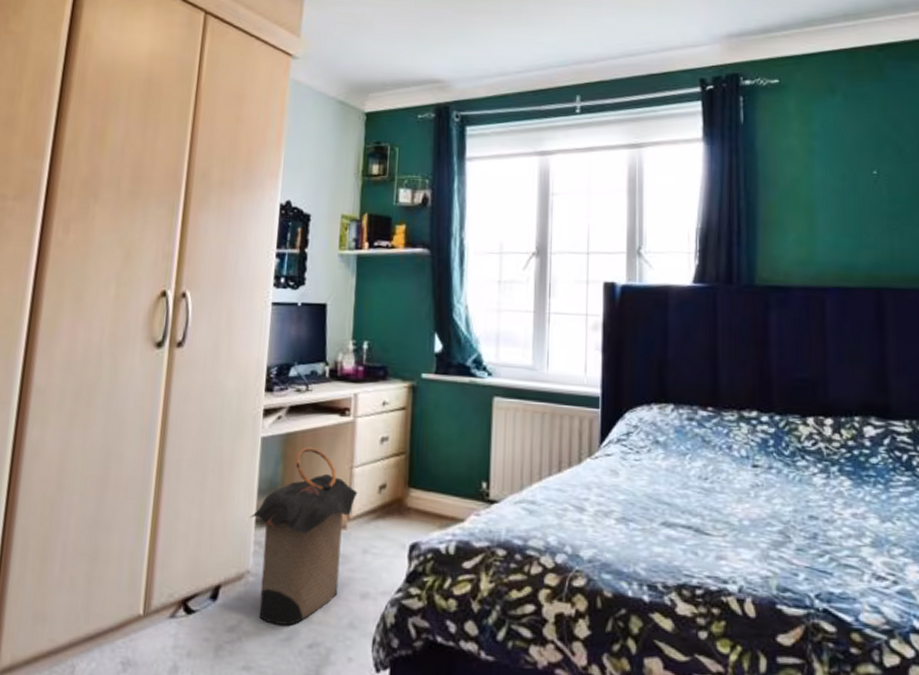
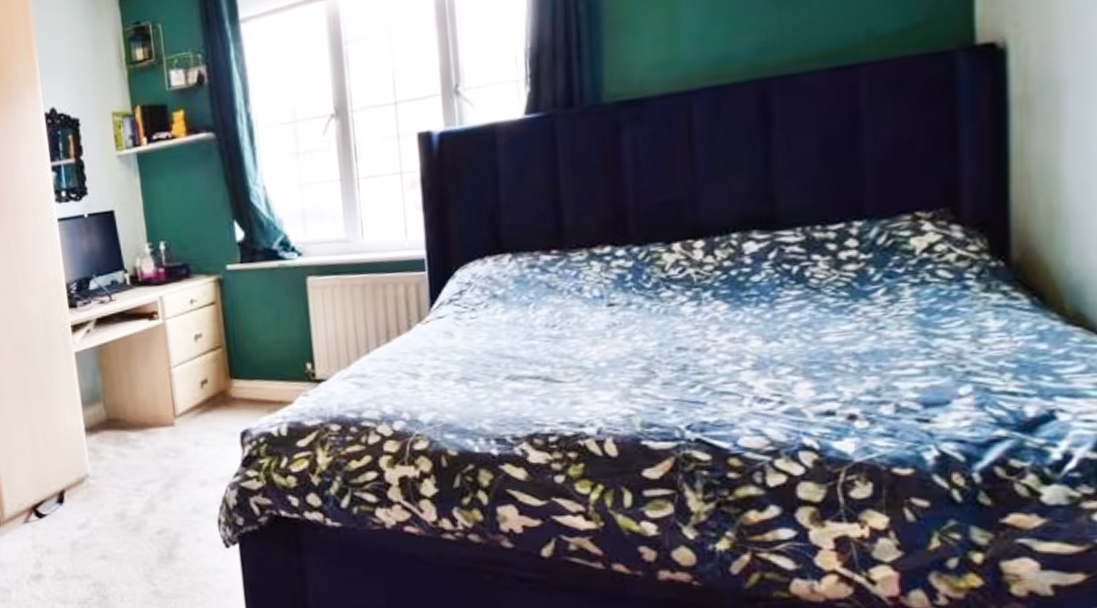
laundry hamper: present [250,447,358,626] -> none [79,354,180,518]

